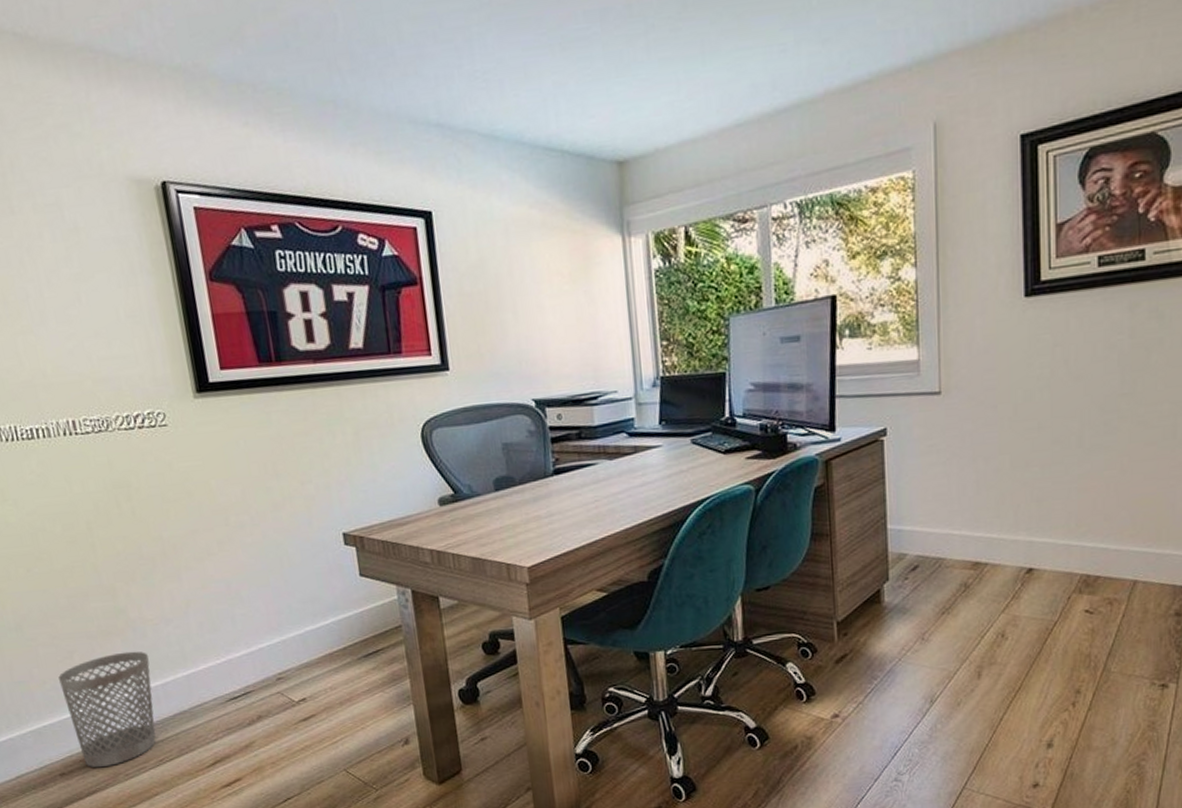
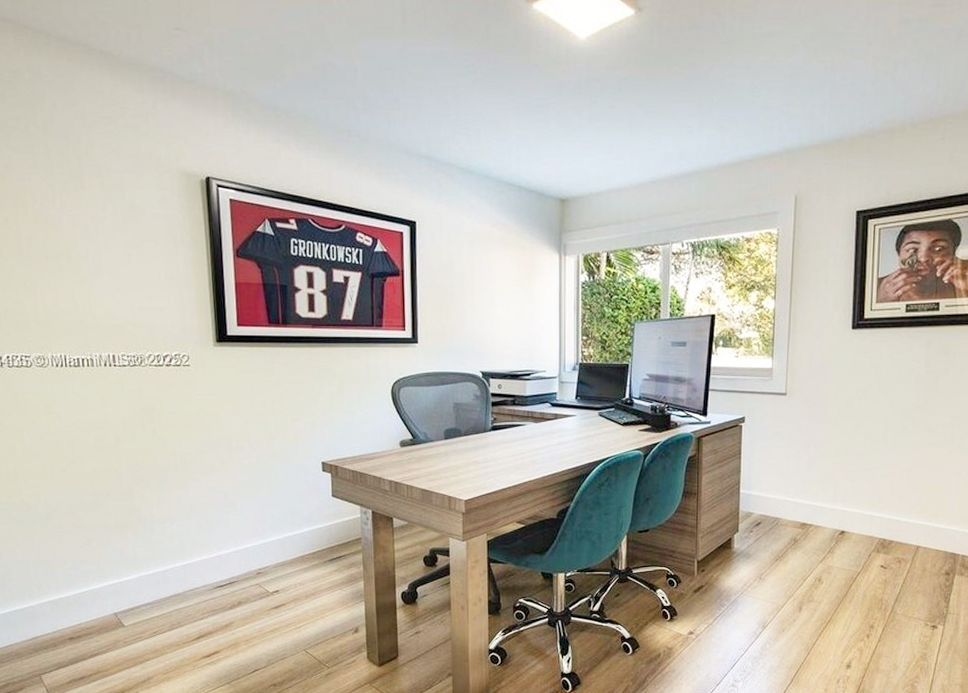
wastebasket: present [58,651,156,768] -> none [77,542,155,635]

